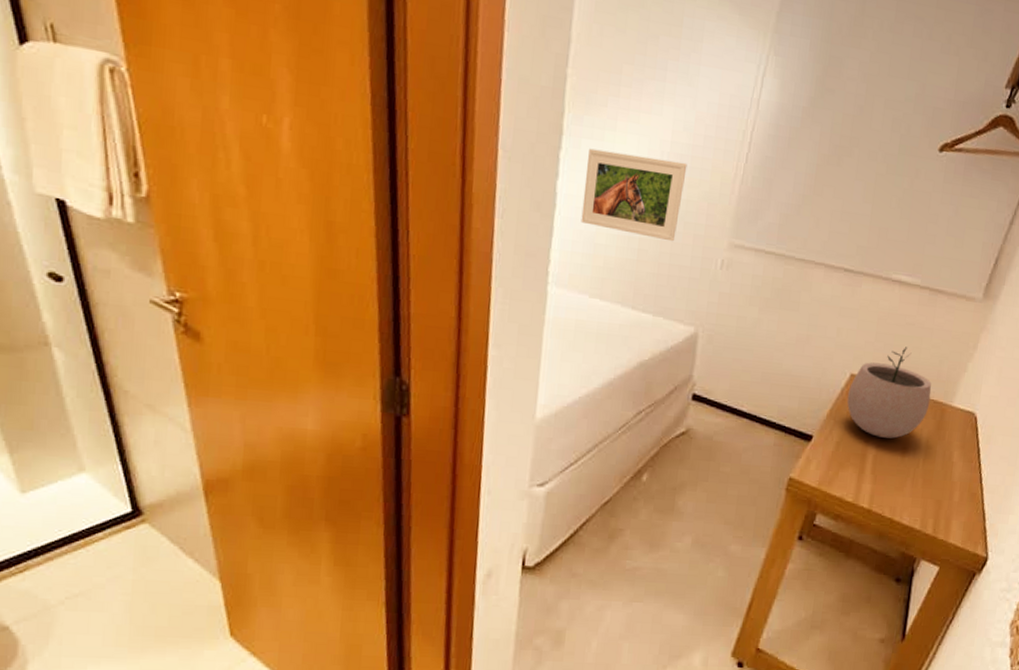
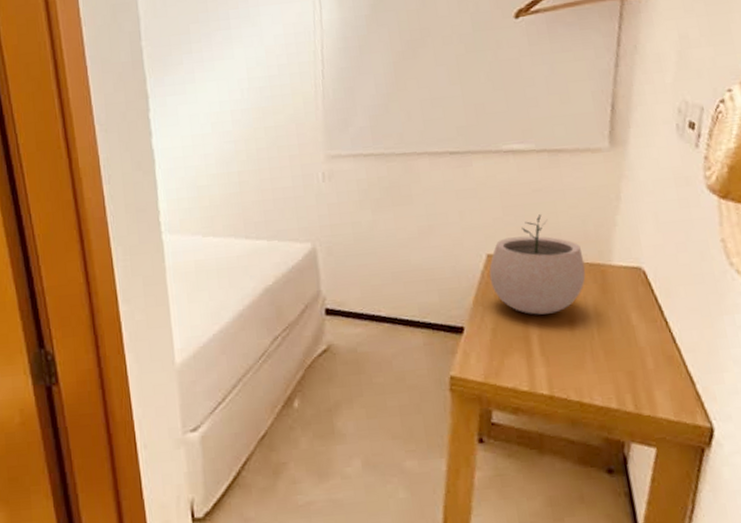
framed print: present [581,148,687,242] -> none [175,93,272,171]

